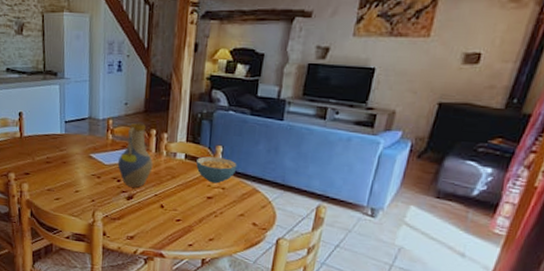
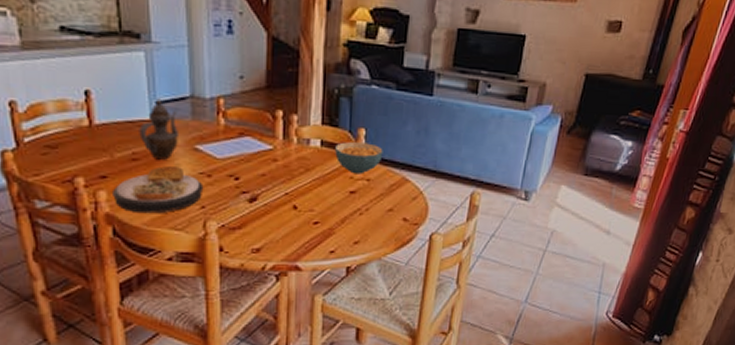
plate: none [32,168,95,203] -> present [113,166,204,214]
teapot: none [52,119,80,164] -> present [139,98,180,160]
vase: present [117,122,153,188] -> none [234,102,281,186]

